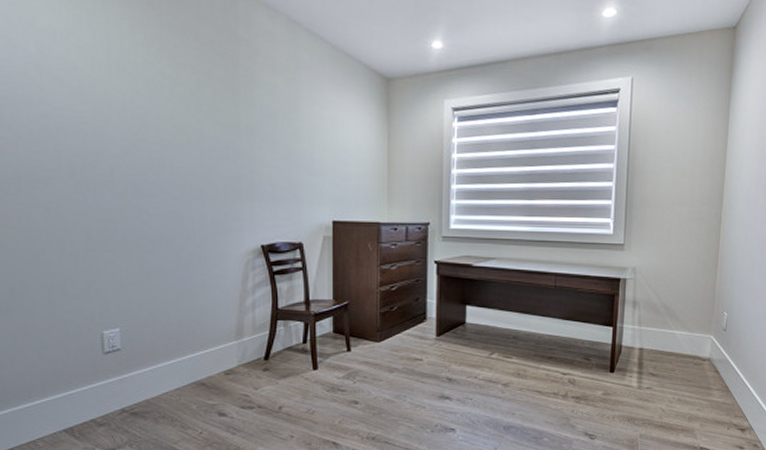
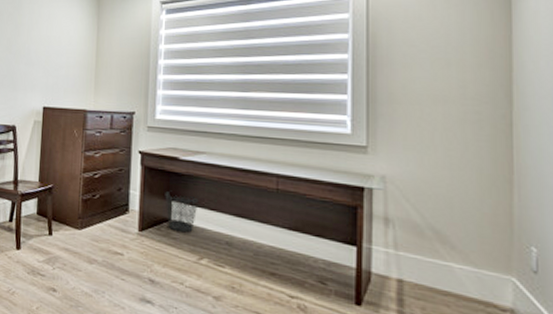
wastebasket: none [460,296,490,333] -> present [165,190,199,233]

